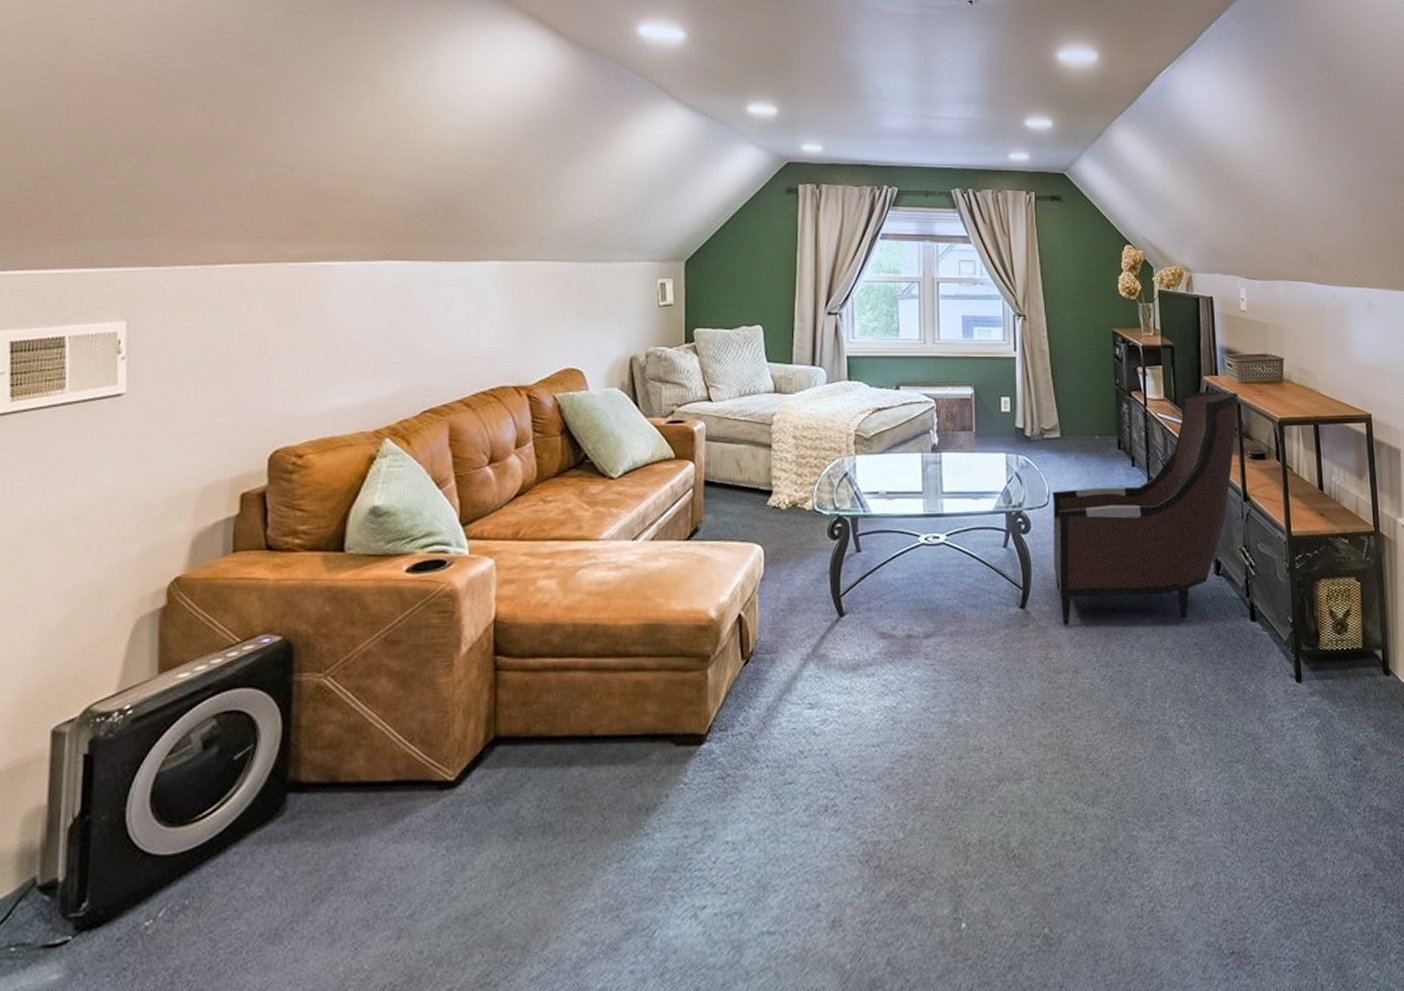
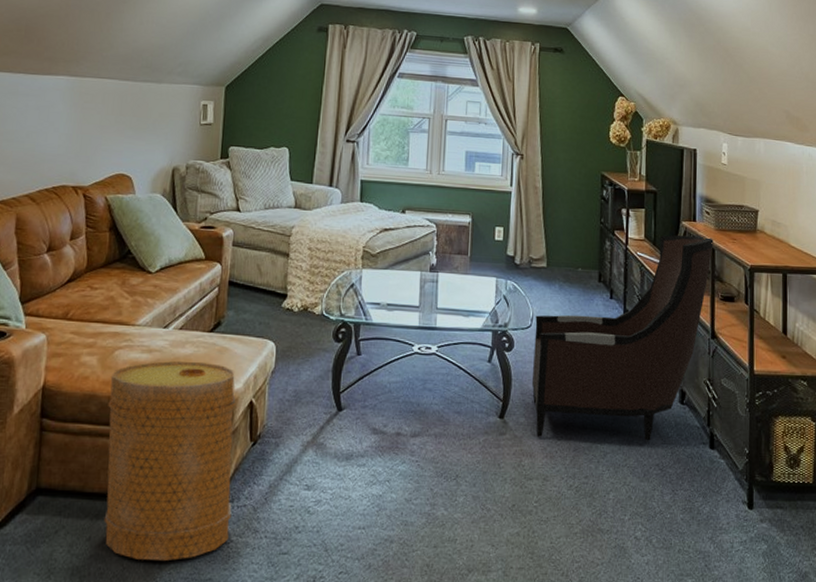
basket: none [573,575,726,808] -> present [104,360,236,560]

